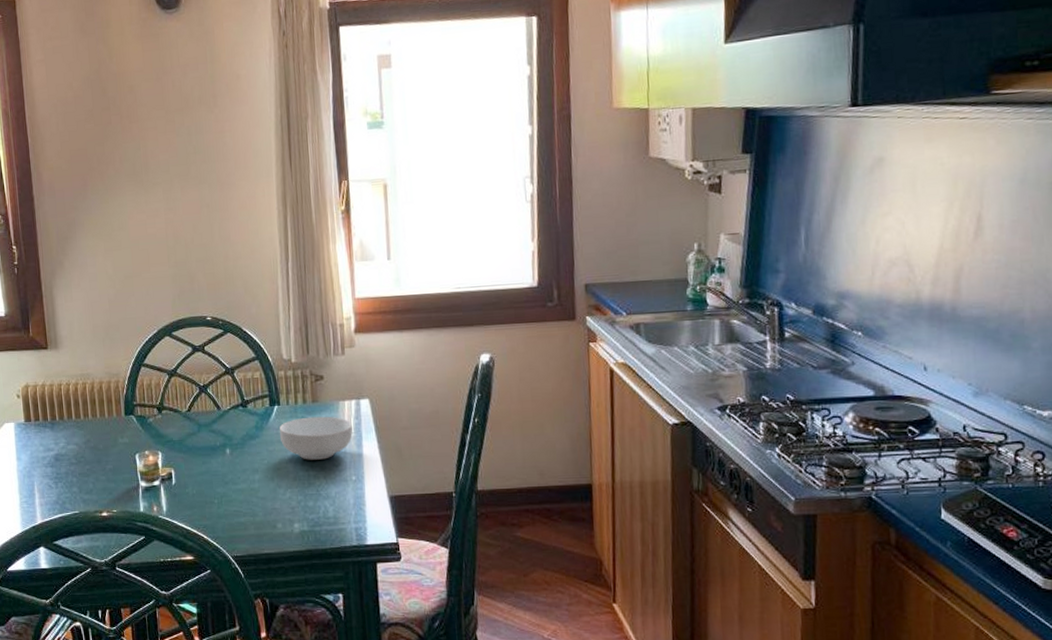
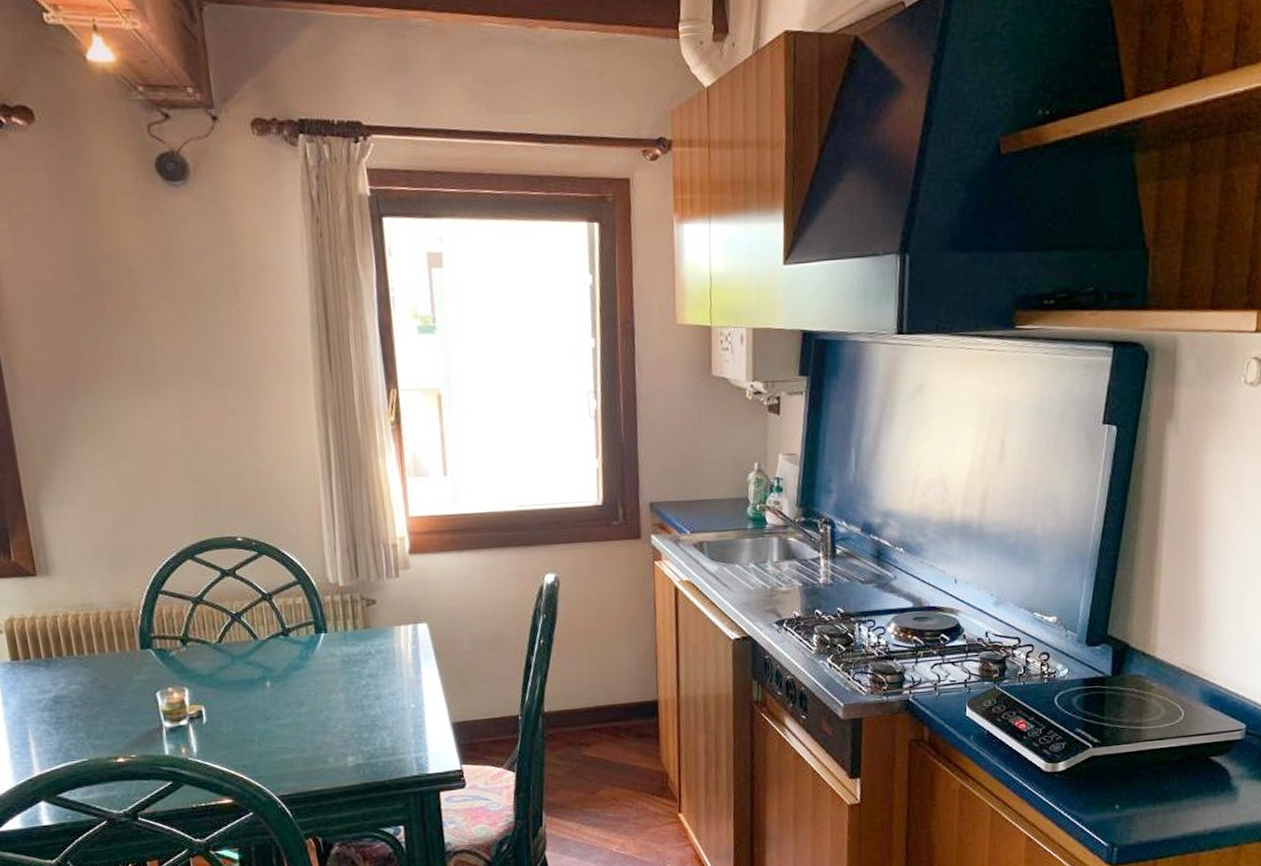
cereal bowl: present [279,416,353,460] -> none [327,642,410,690]

